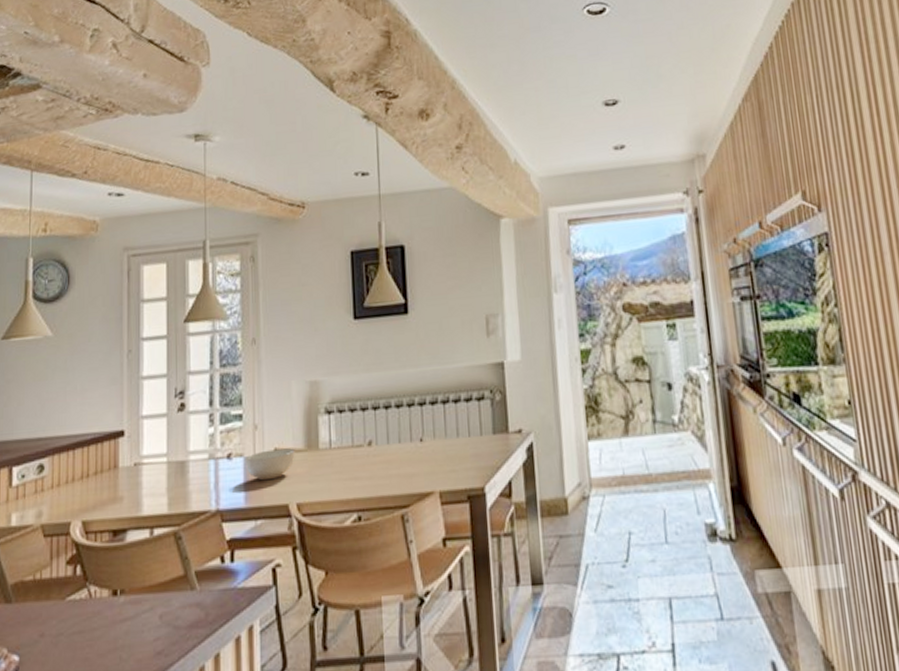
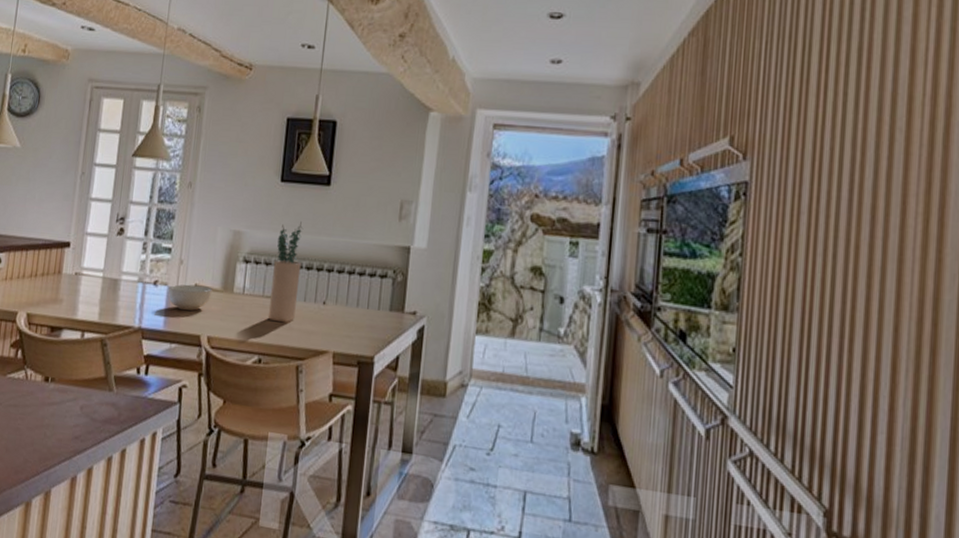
vase: none [360,357,392,472] -> present [268,221,304,322]

